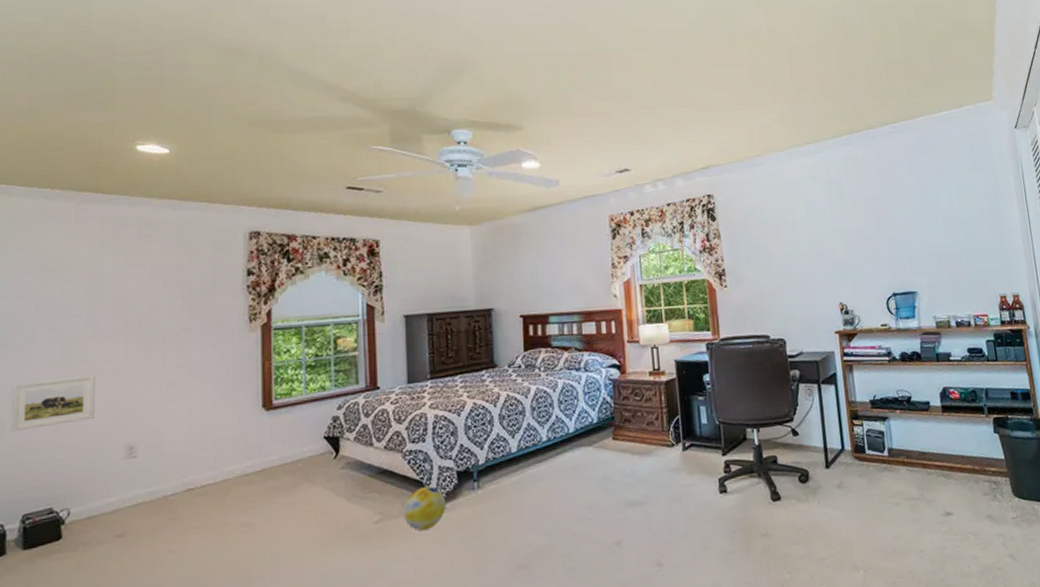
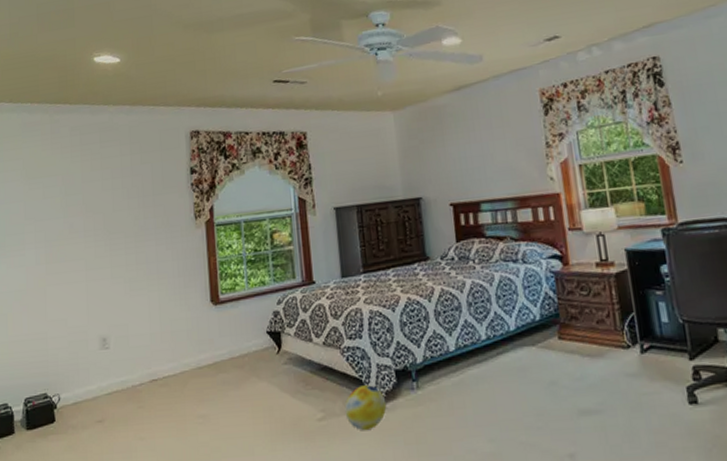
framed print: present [11,374,95,432] -> none [12,271,74,324]

